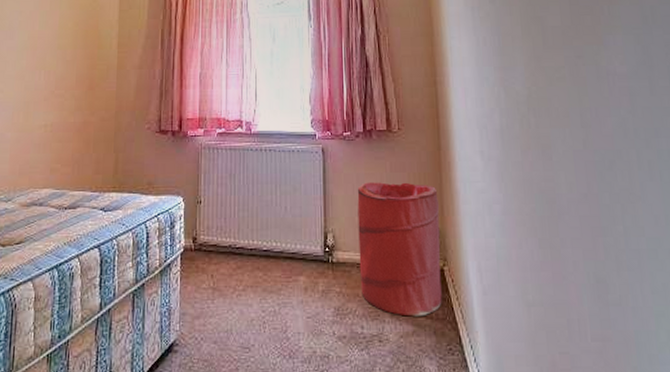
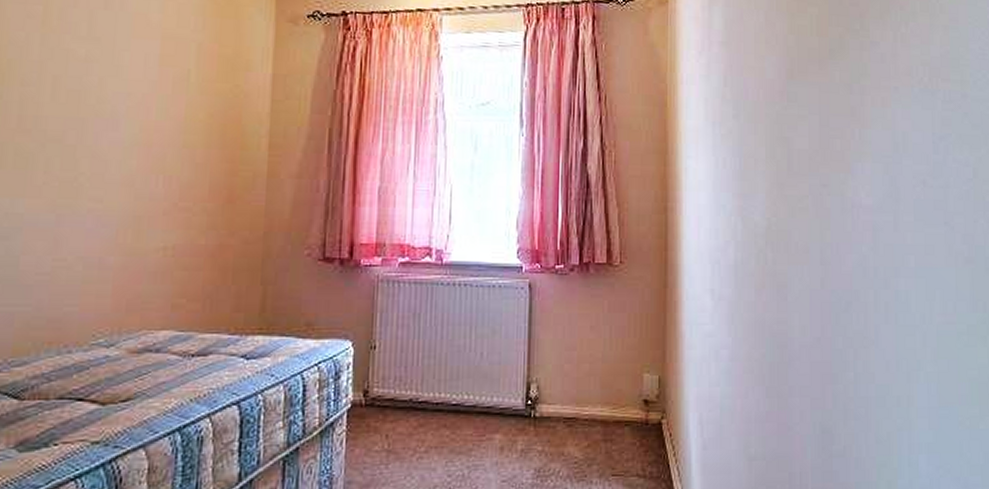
laundry hamper: present [357,182,442,317] -> none [566,324,662,476]

